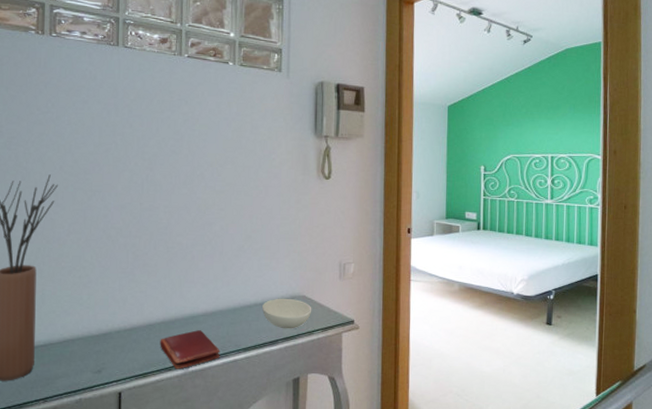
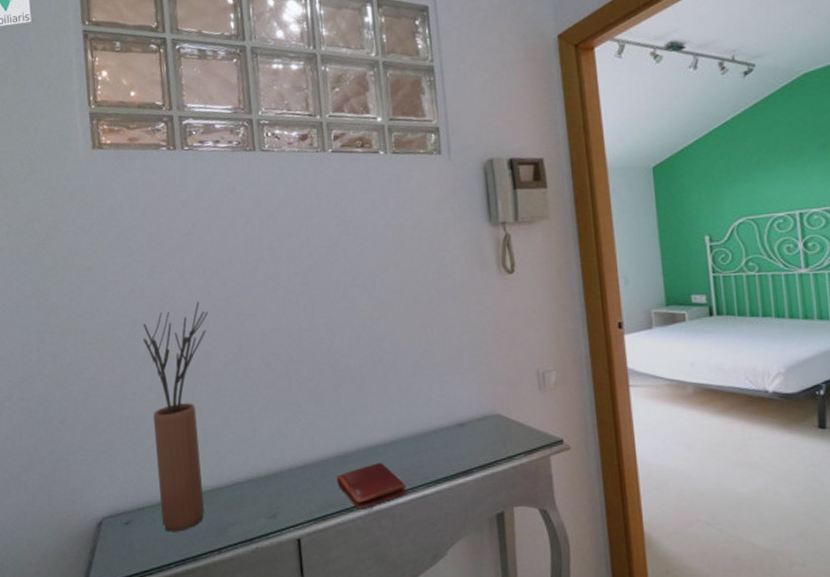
bowl: present [262,298,312,329] -> none [450,418,510,456]

